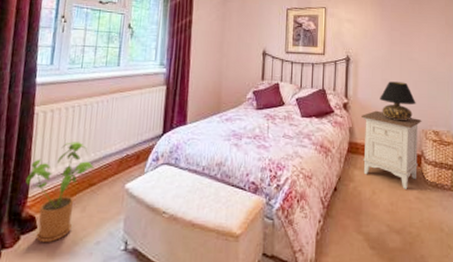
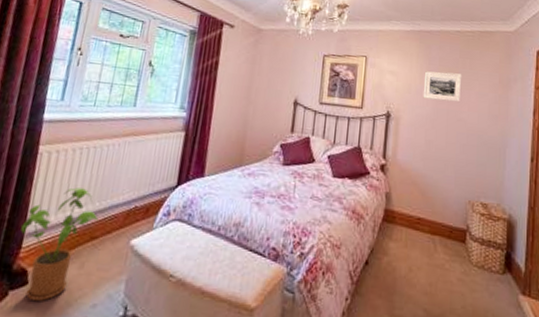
nightstand: present [362,110,422,189] -> none [399,175,469,269]
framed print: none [378,17,412,44] -> present [423,71,462,103]
table lamp: present [380,81,416,121] -> none [422,143,463,190]

